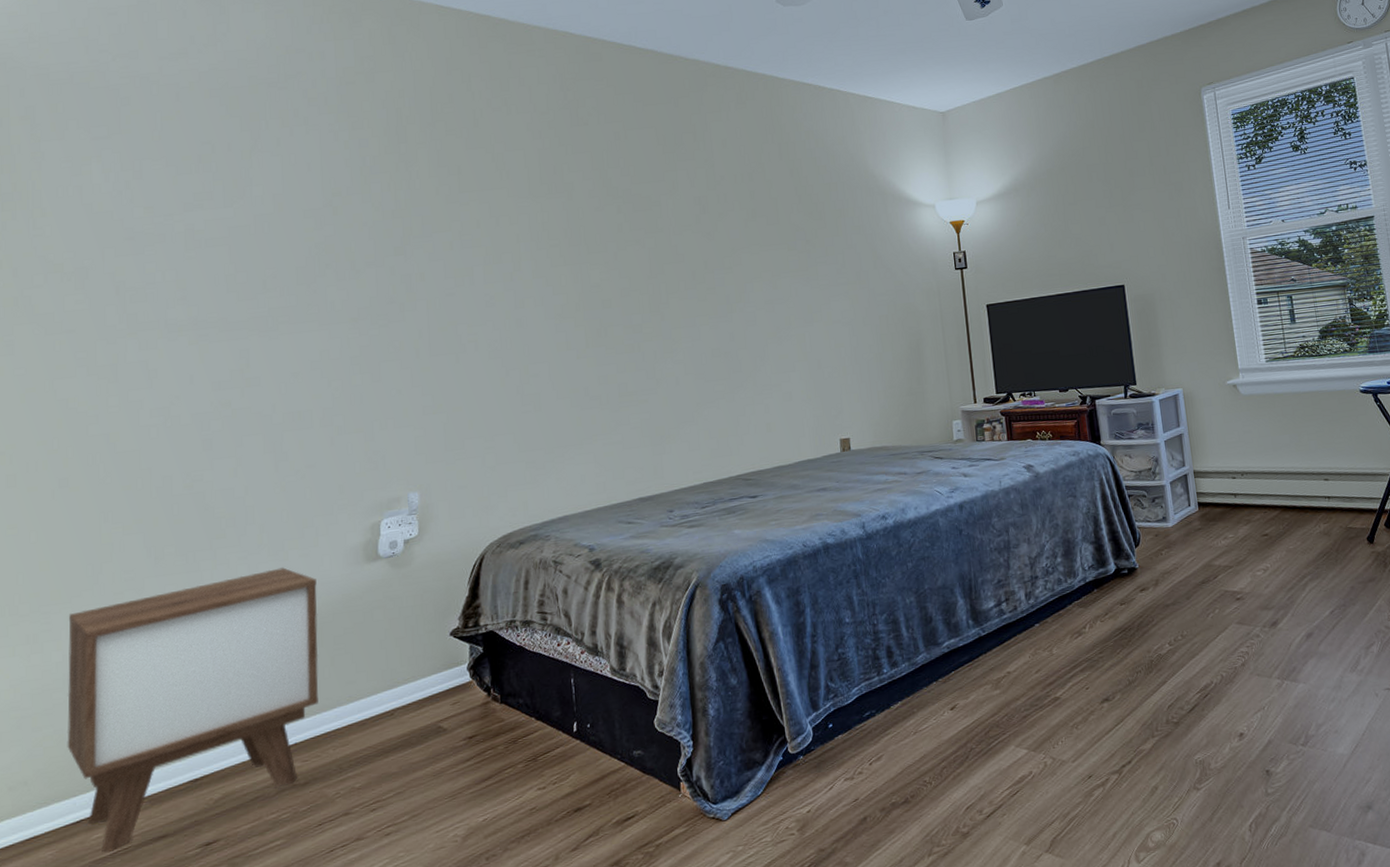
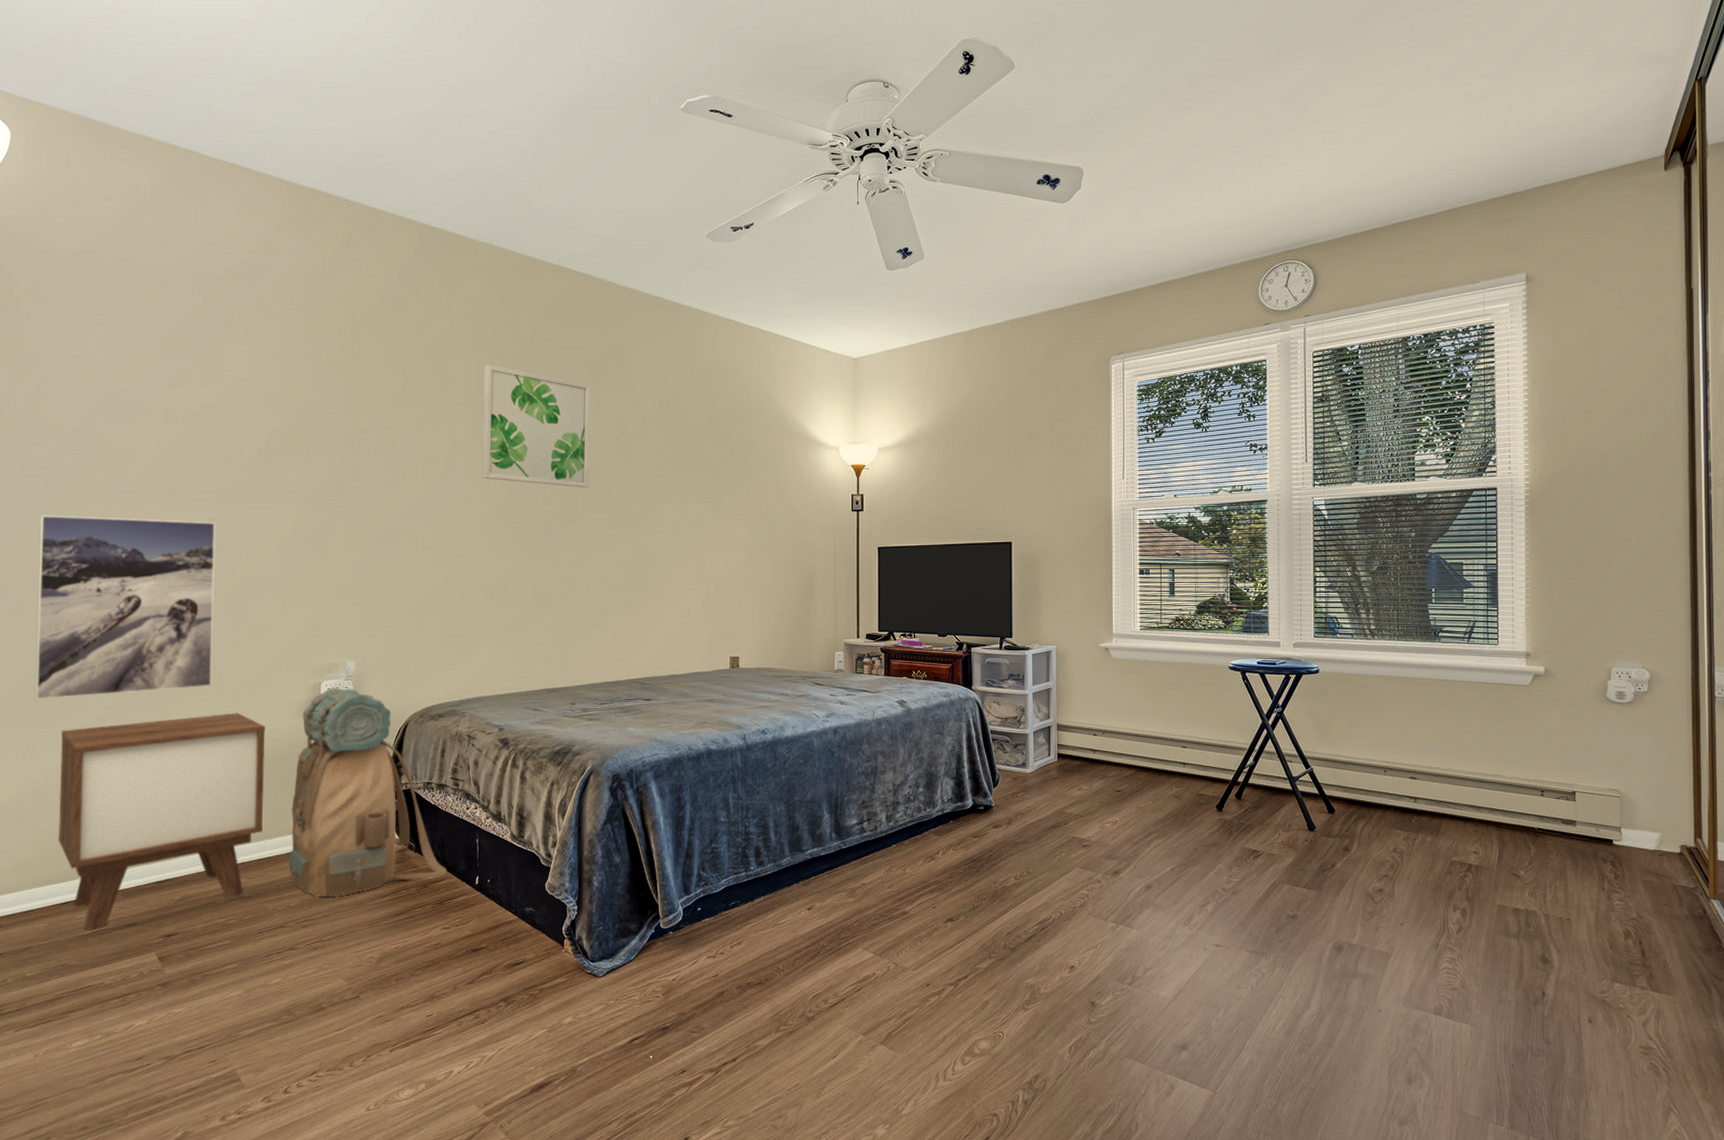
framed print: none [35,353,252,582] -> present [35,515,216,700]
backpack: none [350,523,539,772] -> present [289,687,447,897]
wall art: none [547,153,671,276] -> present [481,365,591,488]

